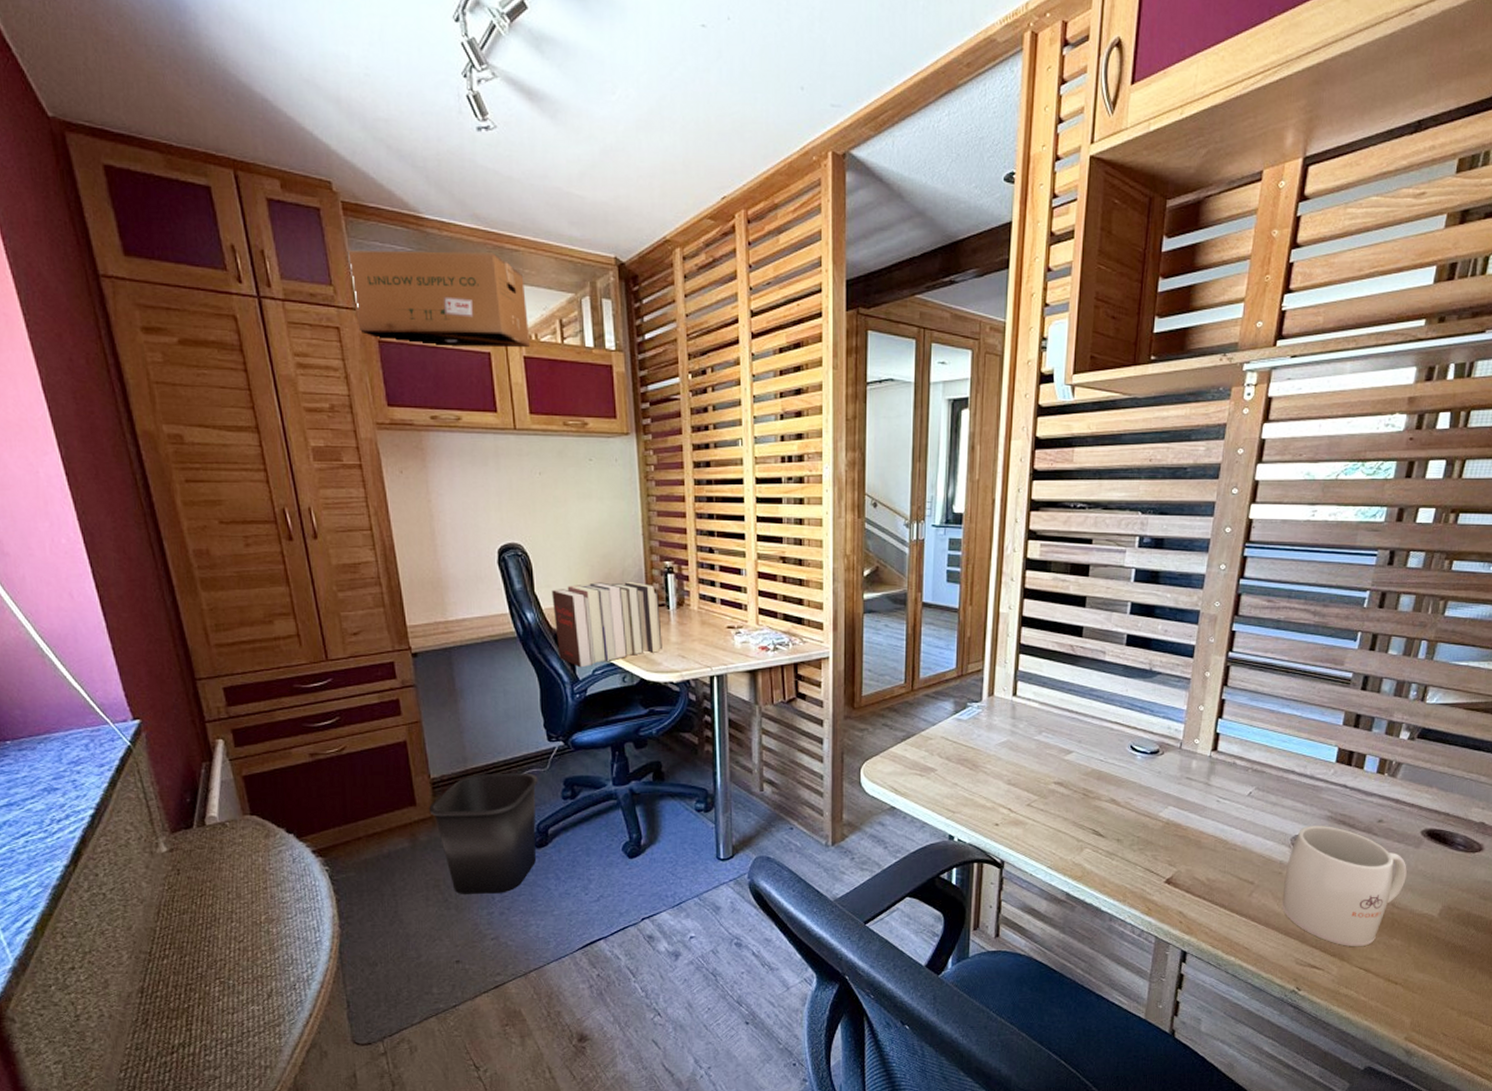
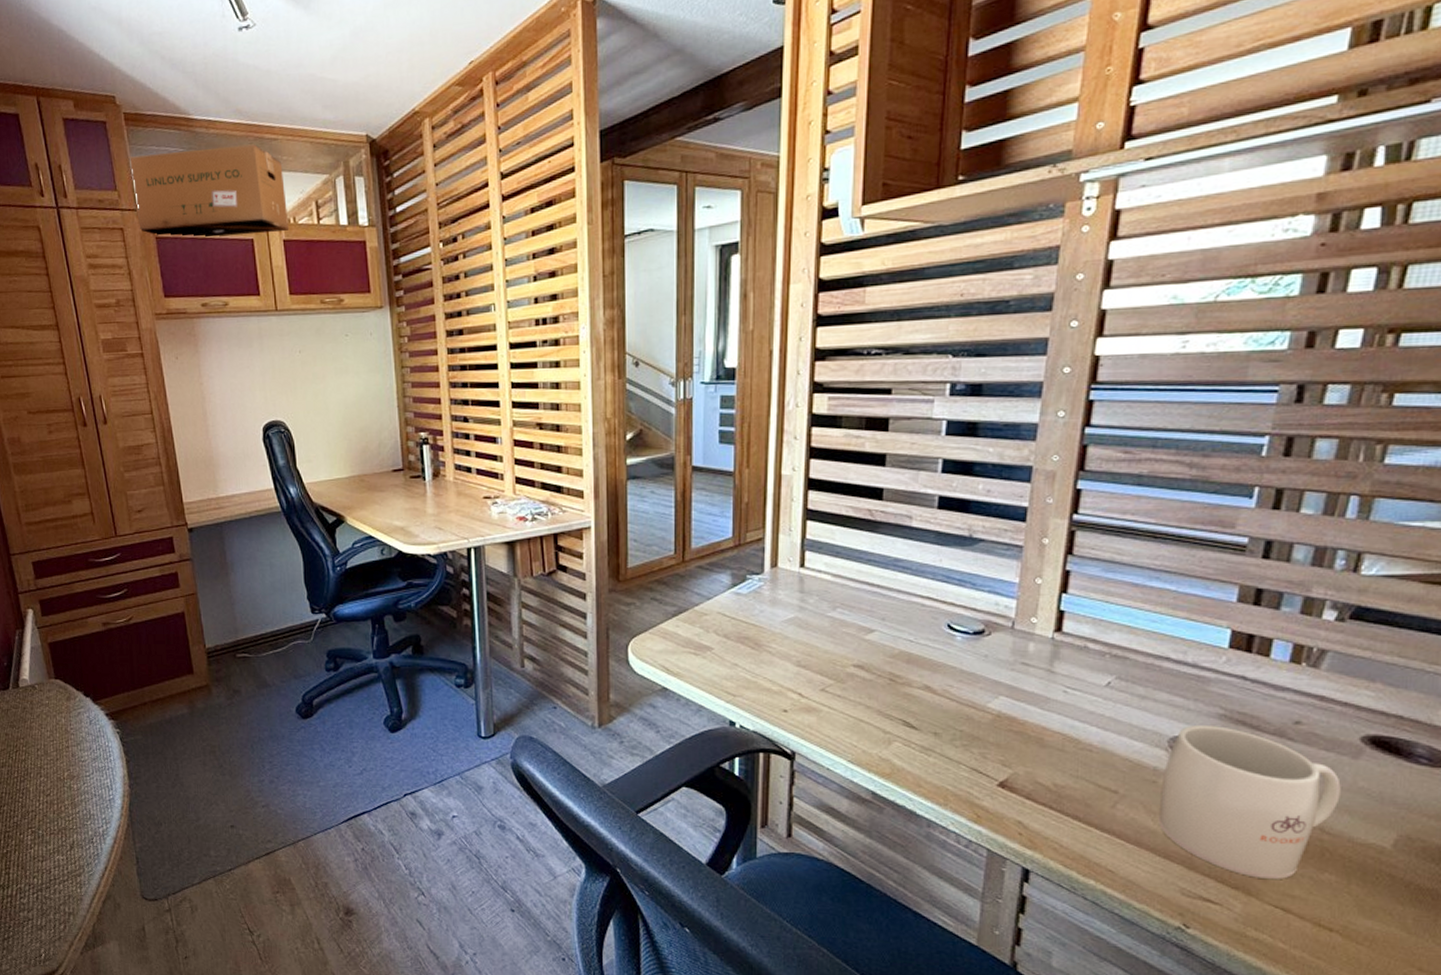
waste bin: present [429,774,538,894] -> none [205,645,303,762]
books: present [551,581,662,668] -> none [312,453,419,541]

